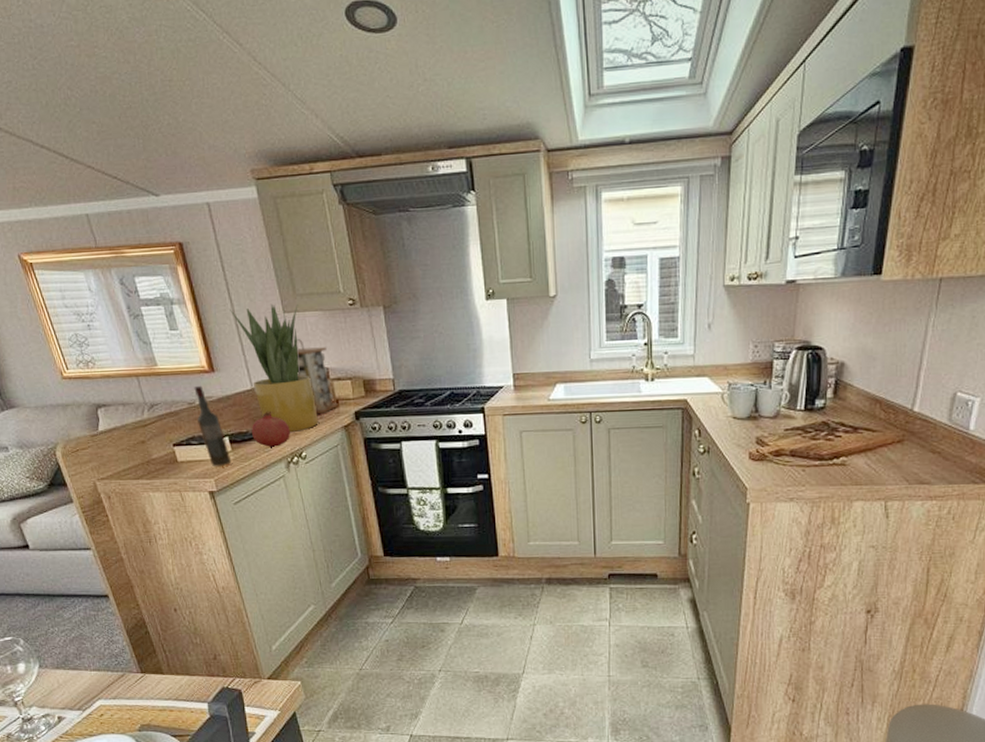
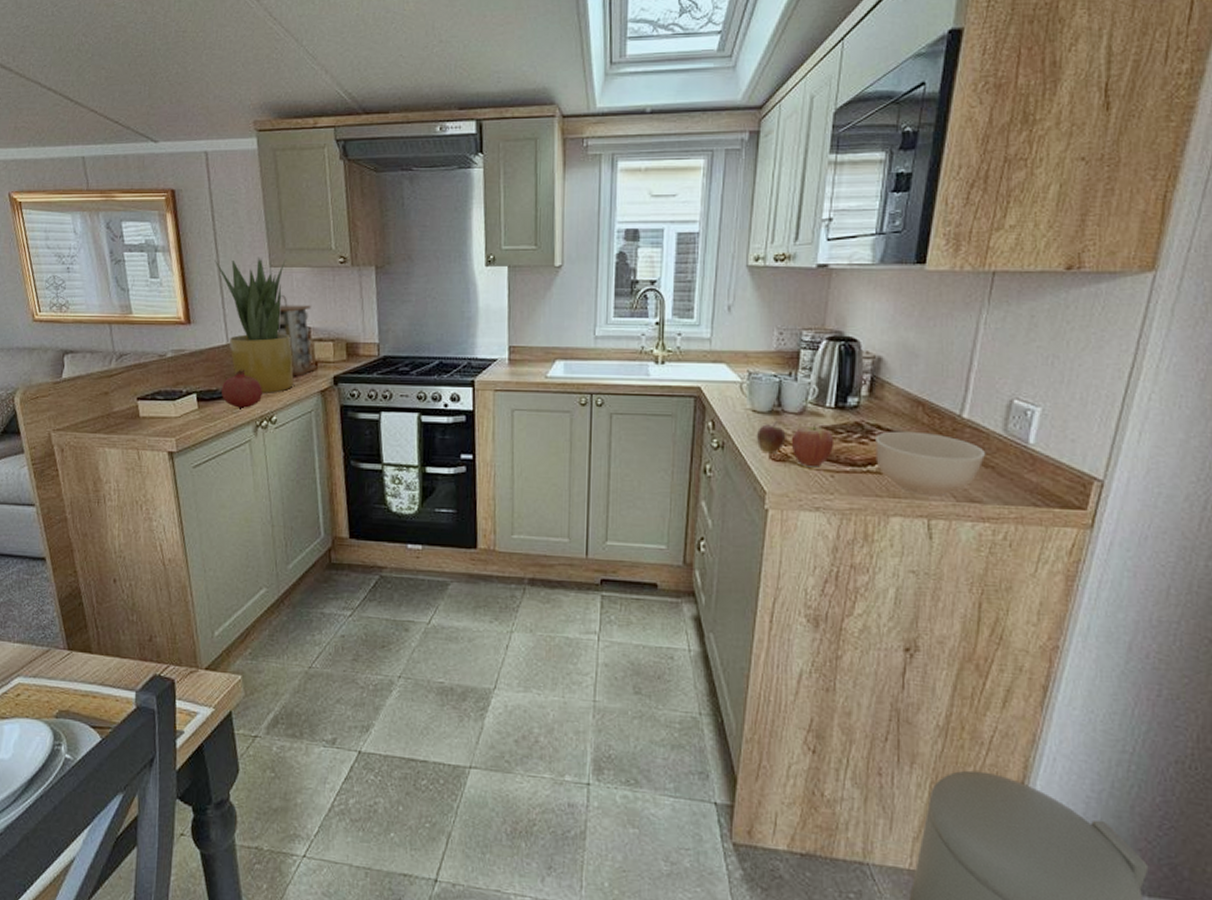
wine bottle: present [194,385,232,468] -> none [166,337,197,426]
fruit: none [737,426,763,455] -> present [756,421,786,454]
fruit: none [767,426,805,464] -> present [791,424,835,467]
bowl: none [840,426,934,482] -> present [876,431,986,497]

